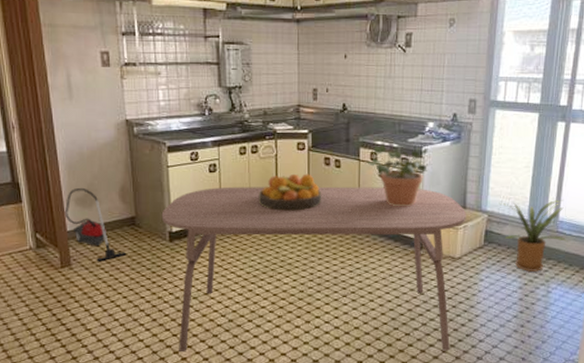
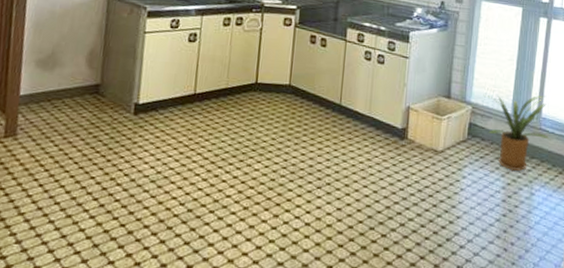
vacuum cleaner: present [64,187,127,262] -> none [20,48,84,133]
dining table: present [161,186,467,353] -> none [125,58,451,257]
fruit bowl: present [258,173,322,211] -> none [237,49,305,90]
potted plant: present [367,144,431,207] -> none [353,26,418,93]

